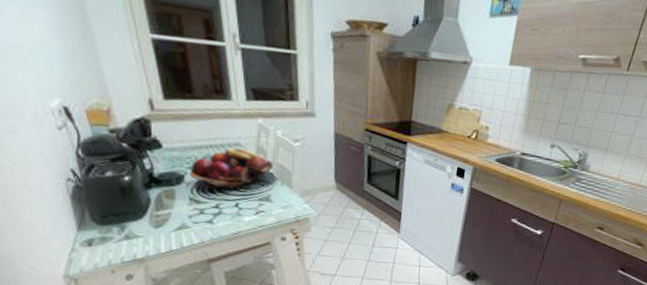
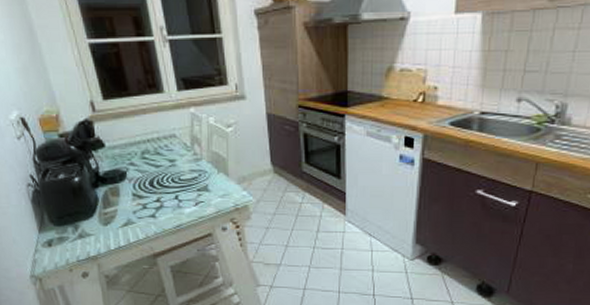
fruit basket: present [189,148,273,189] -> none [130,141,208,182]

